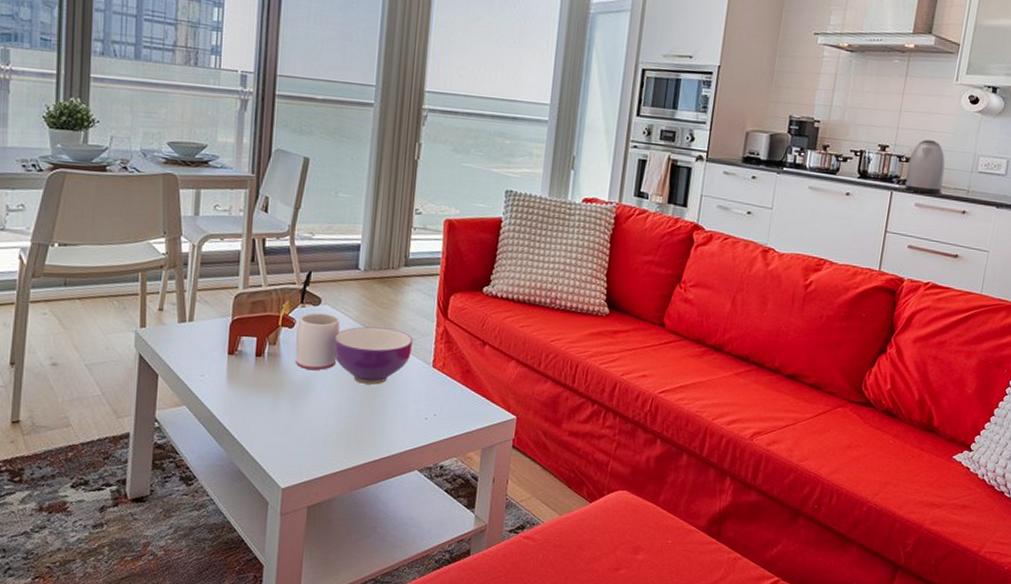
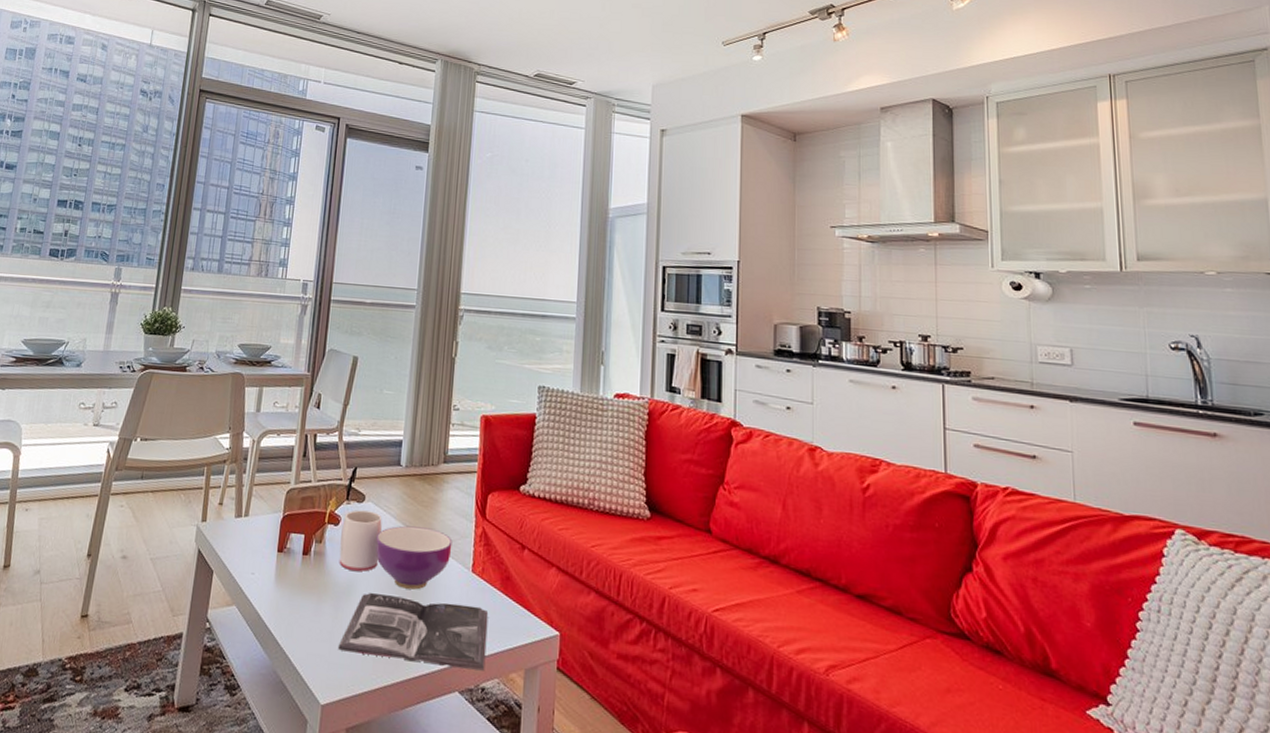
magazine: none [296,389,449,452] -> present [337,593,489,671]
kettle: present [904,139,946,195] -> none [956,328,1000,388]

